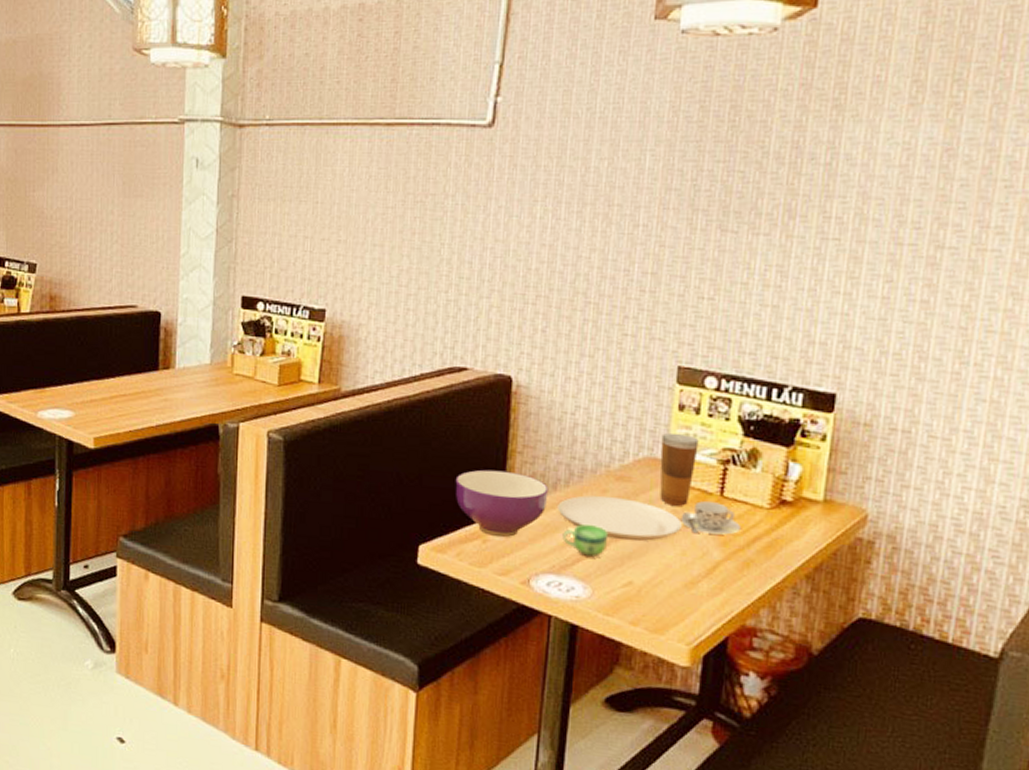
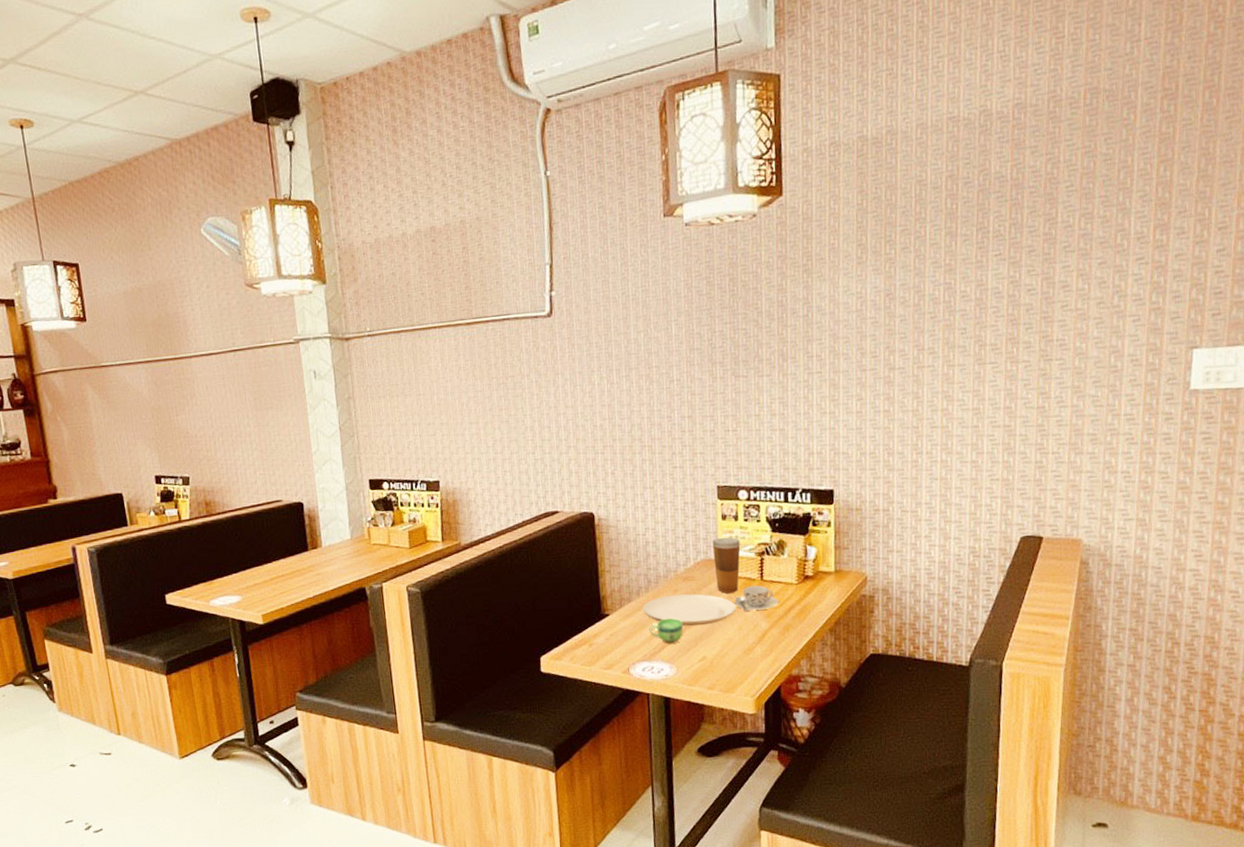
bowl: present [455,469,549,538] -> none [561,587,635,640]

